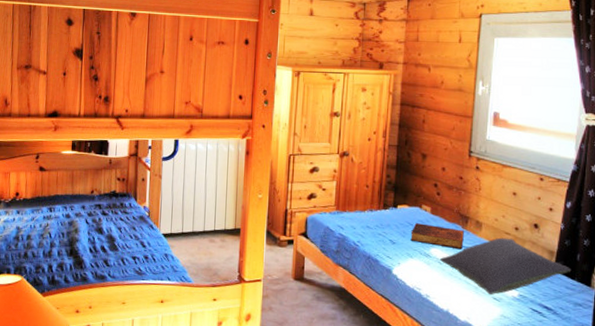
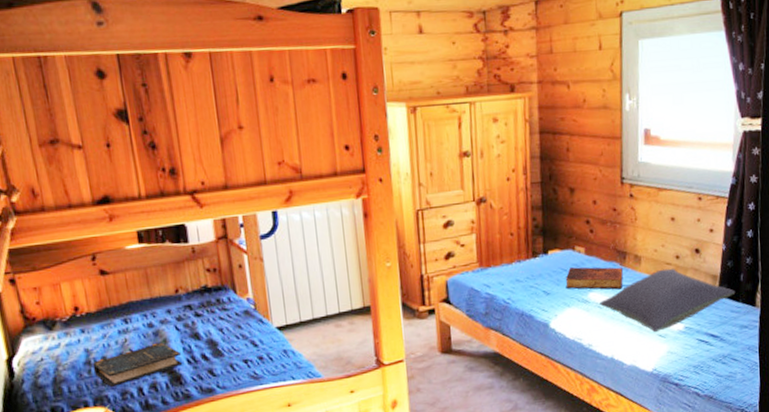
book: none [19,230,87,262] -> present [92,342,183,388]

